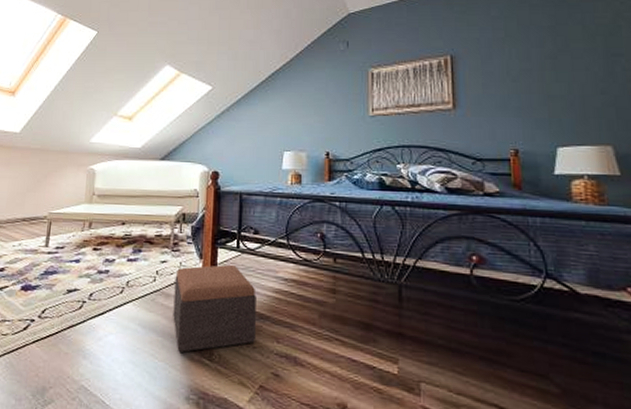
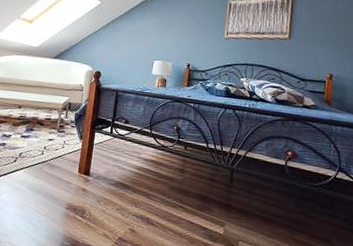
footstool: present [173,264,256,353] -> none [55,145,123,211]

